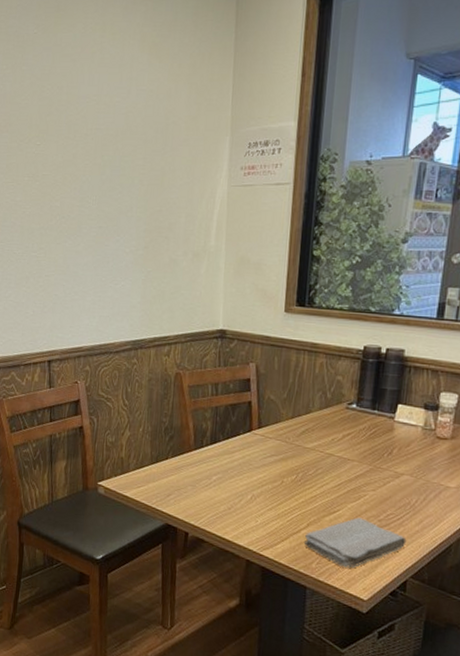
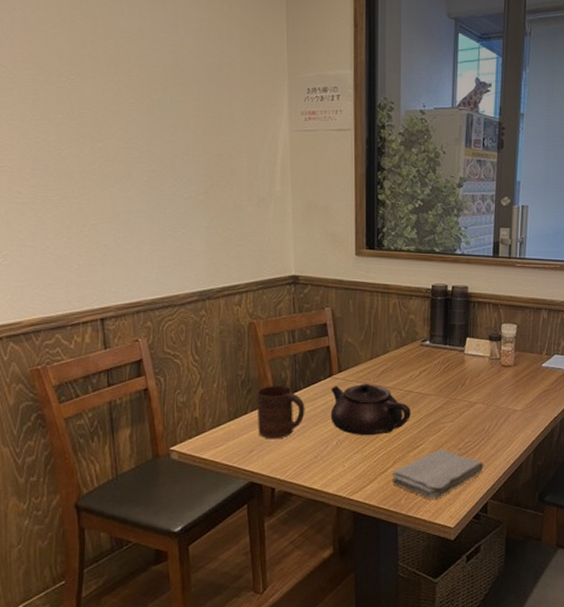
cup: none [176,434,223,487] -> present [257,385,305,439]
teapot: none [246,441,330,495] -> present [330,383,411,436]

